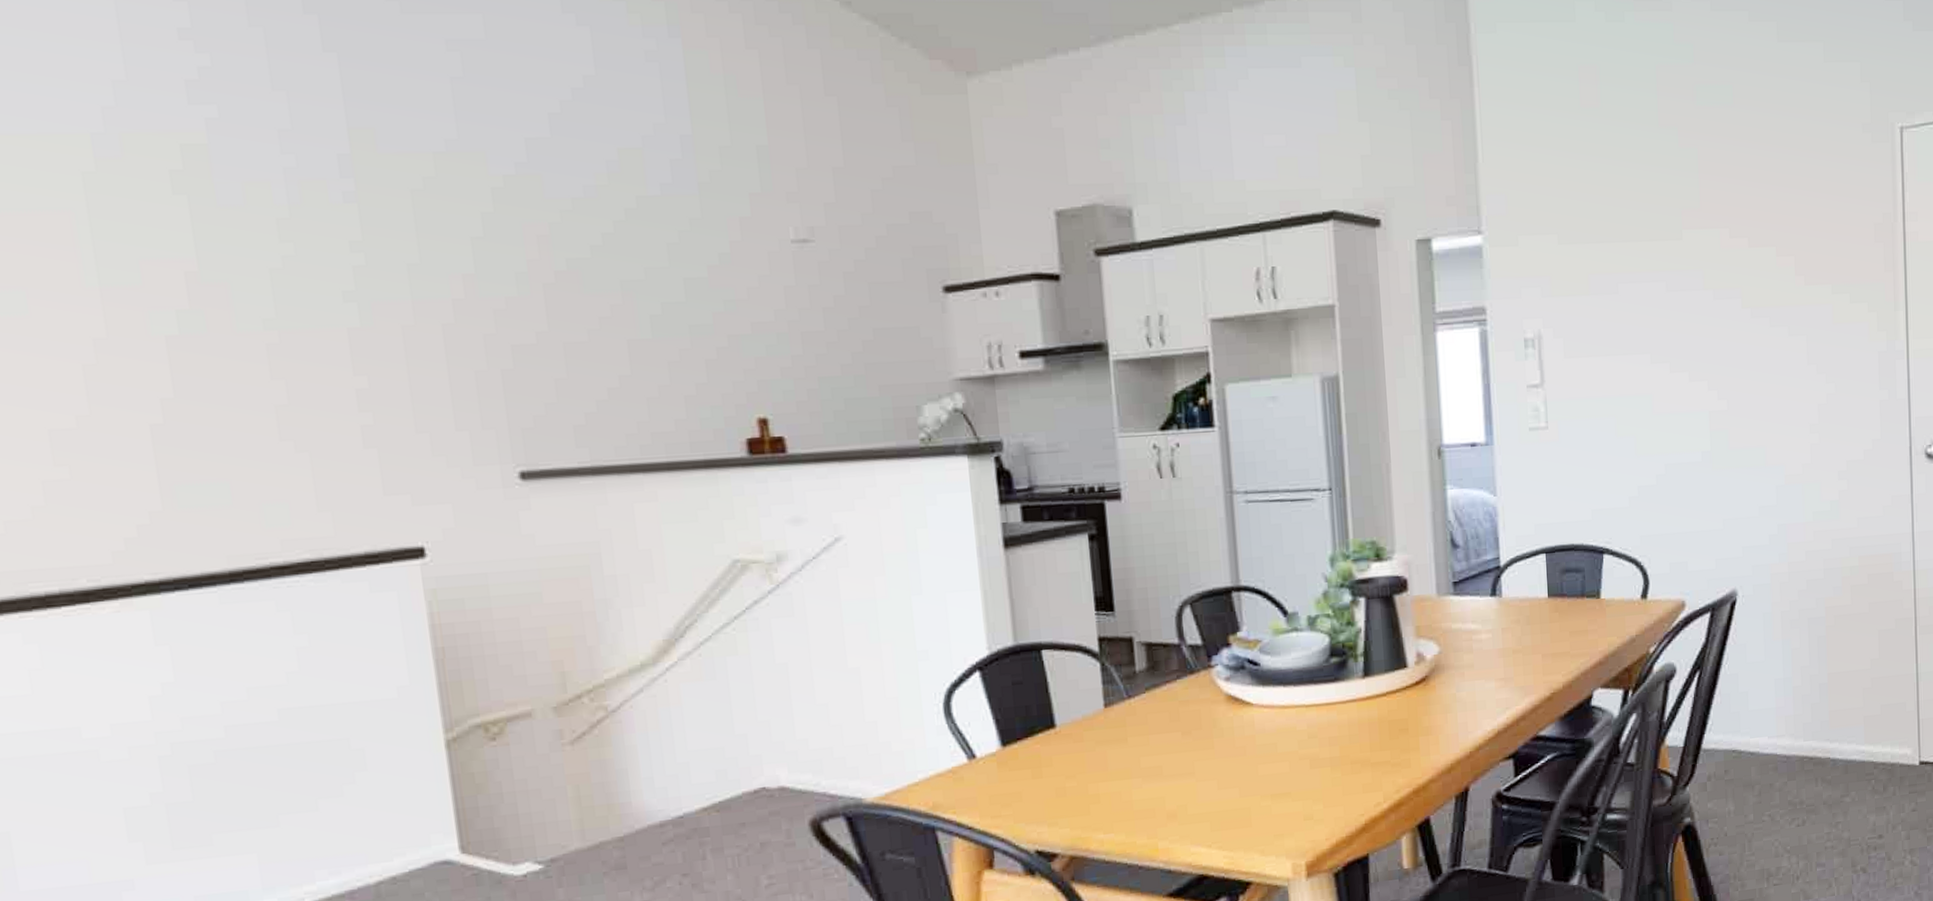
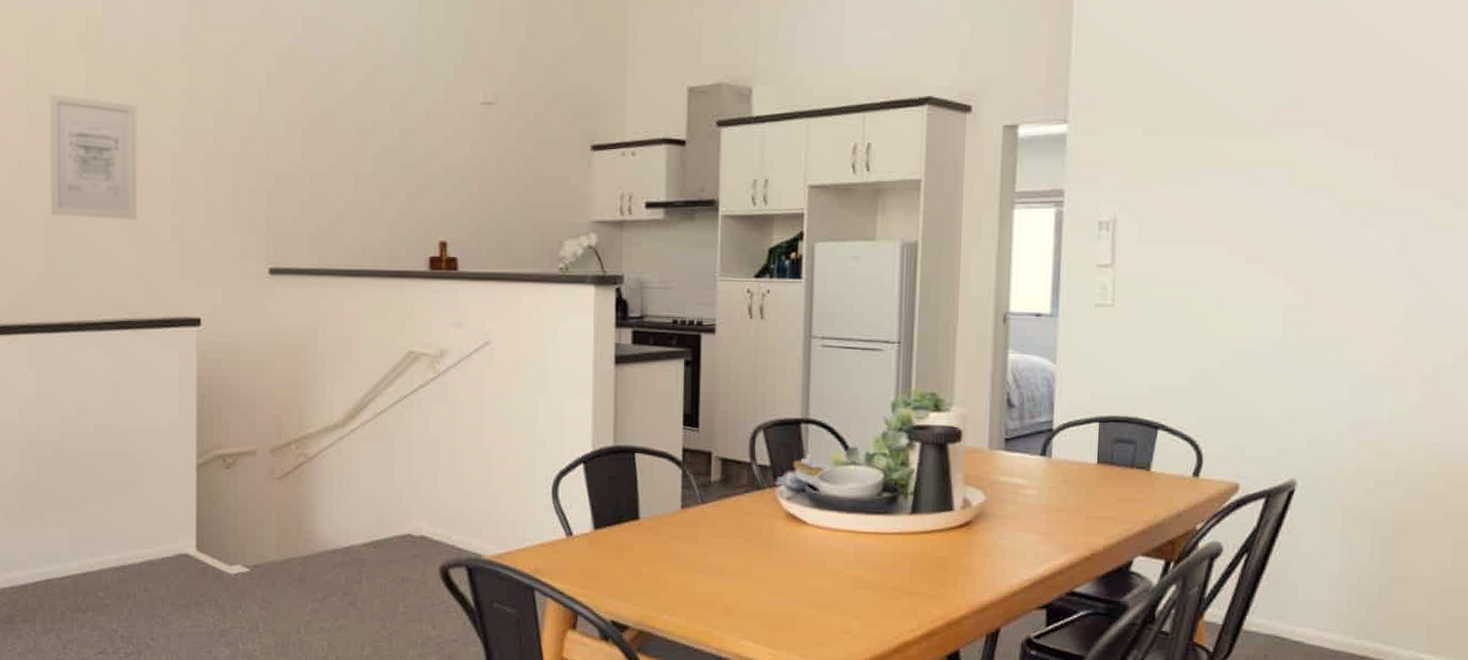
wall art: none [133,255,305,427] -> present [49,94,138,220]

